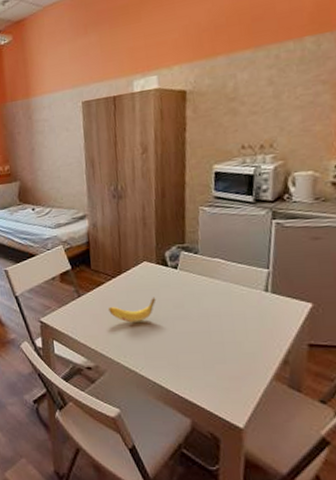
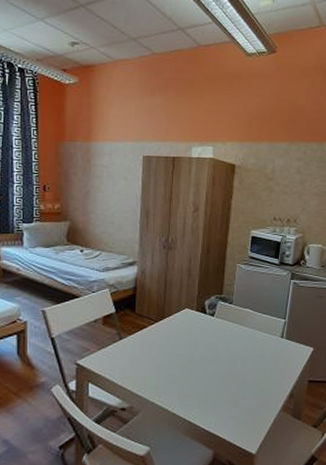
banana: present [108,297,156,323] -> none [148,340,193,364]

